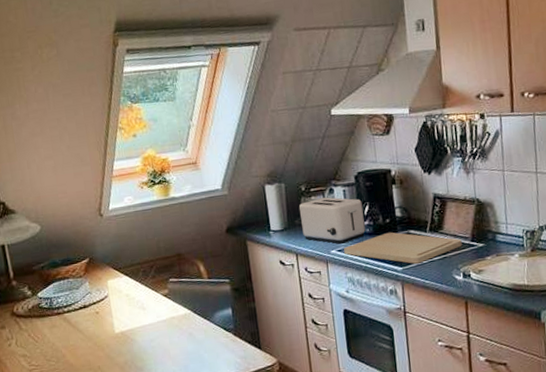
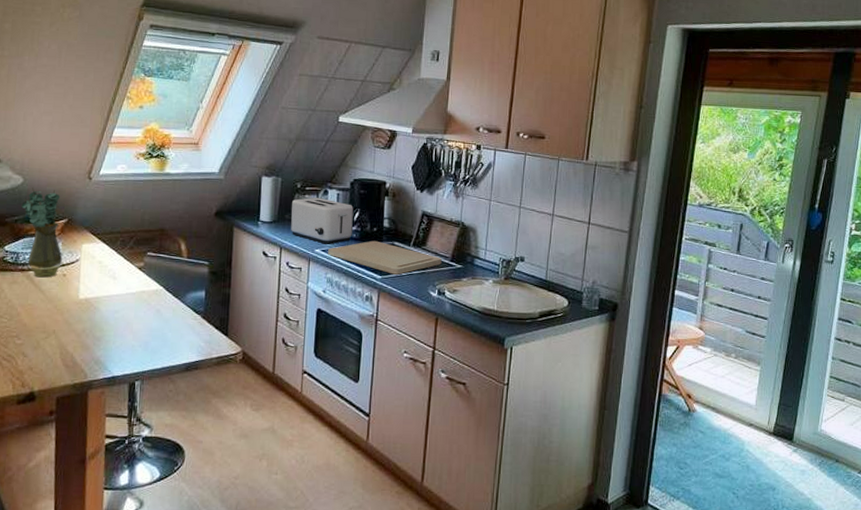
vase: none [44,232,93,319] -> present [21,188,62,278]

